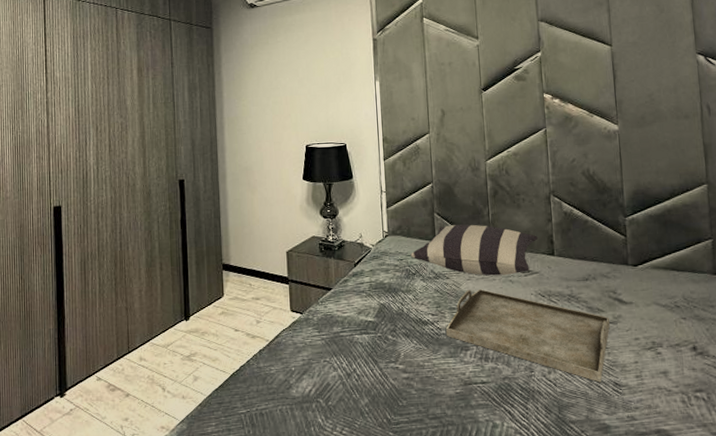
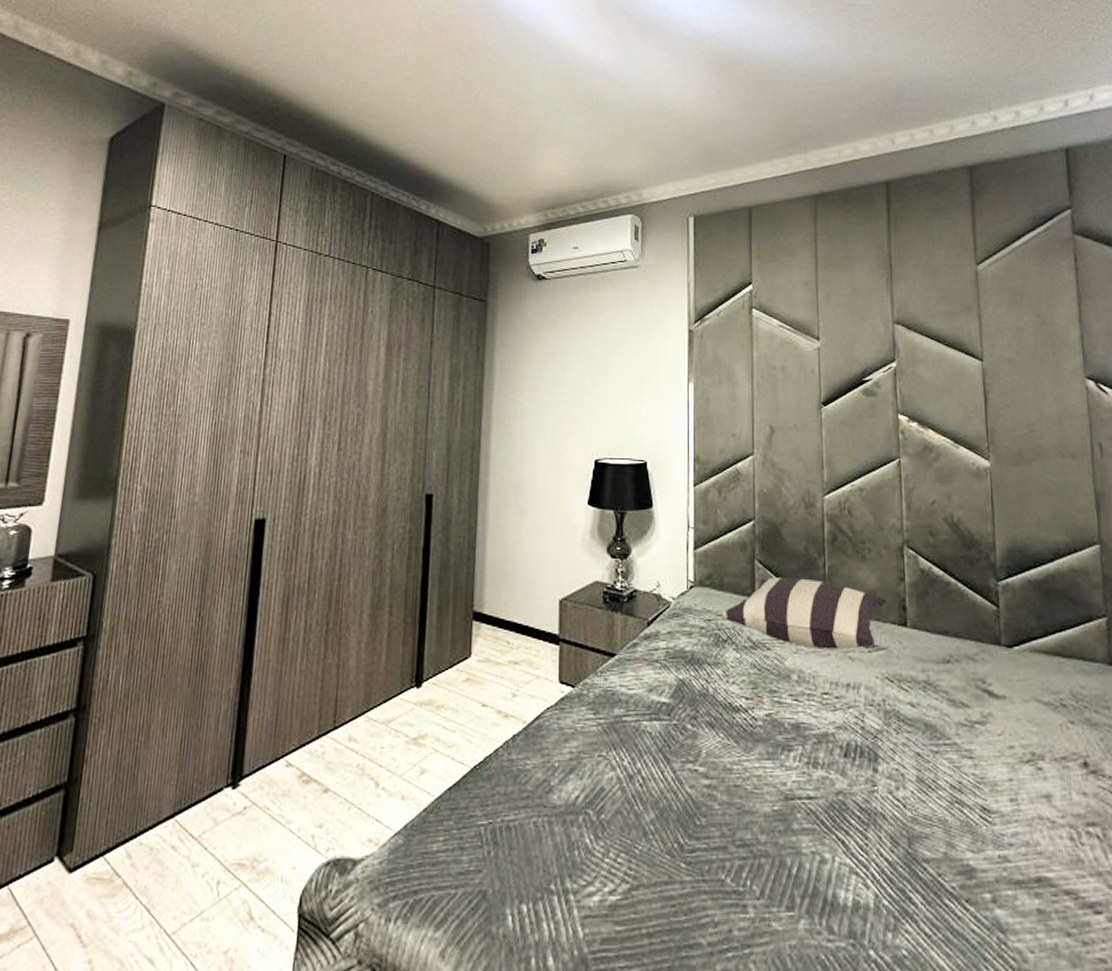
serving tray: present [446,289,610,383] -> none [764,667,977,806]

